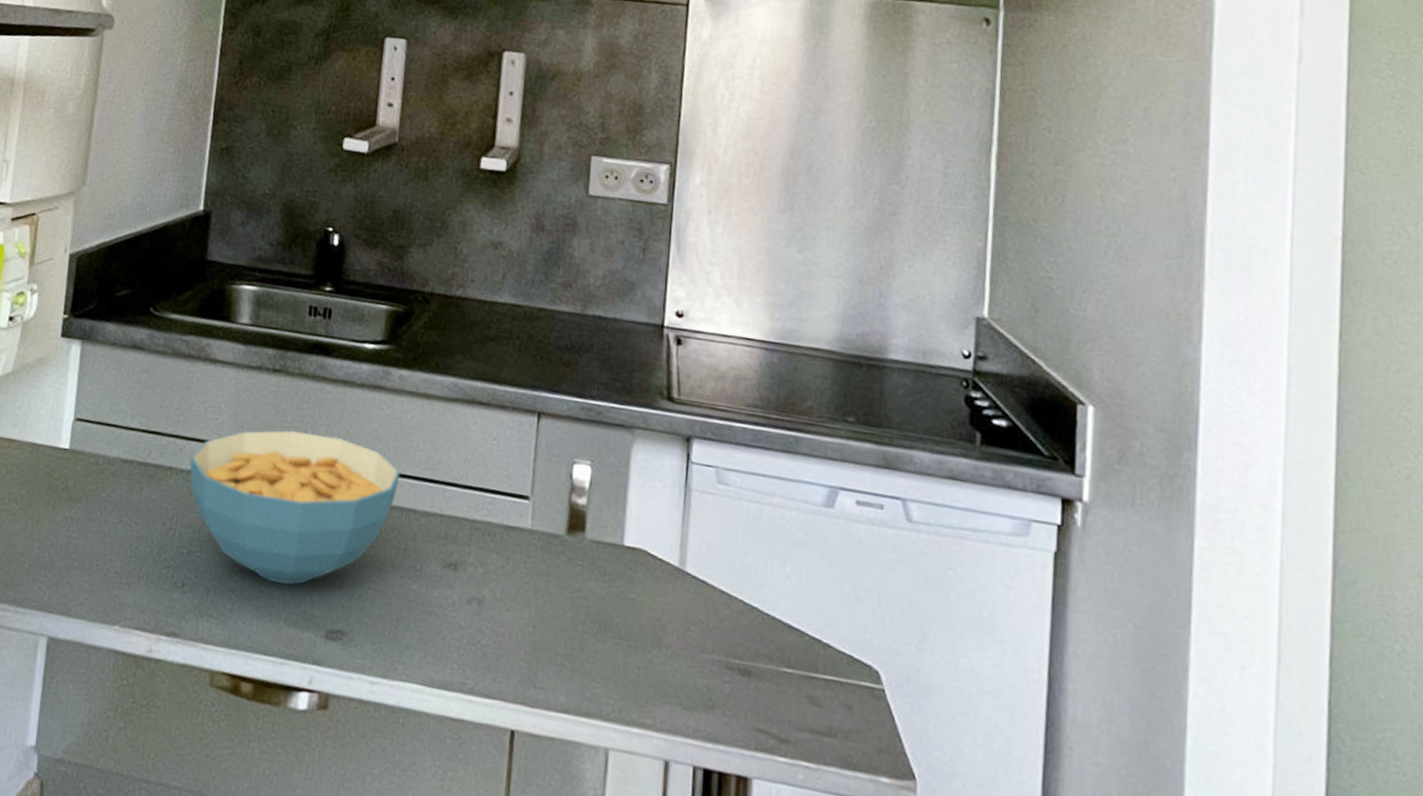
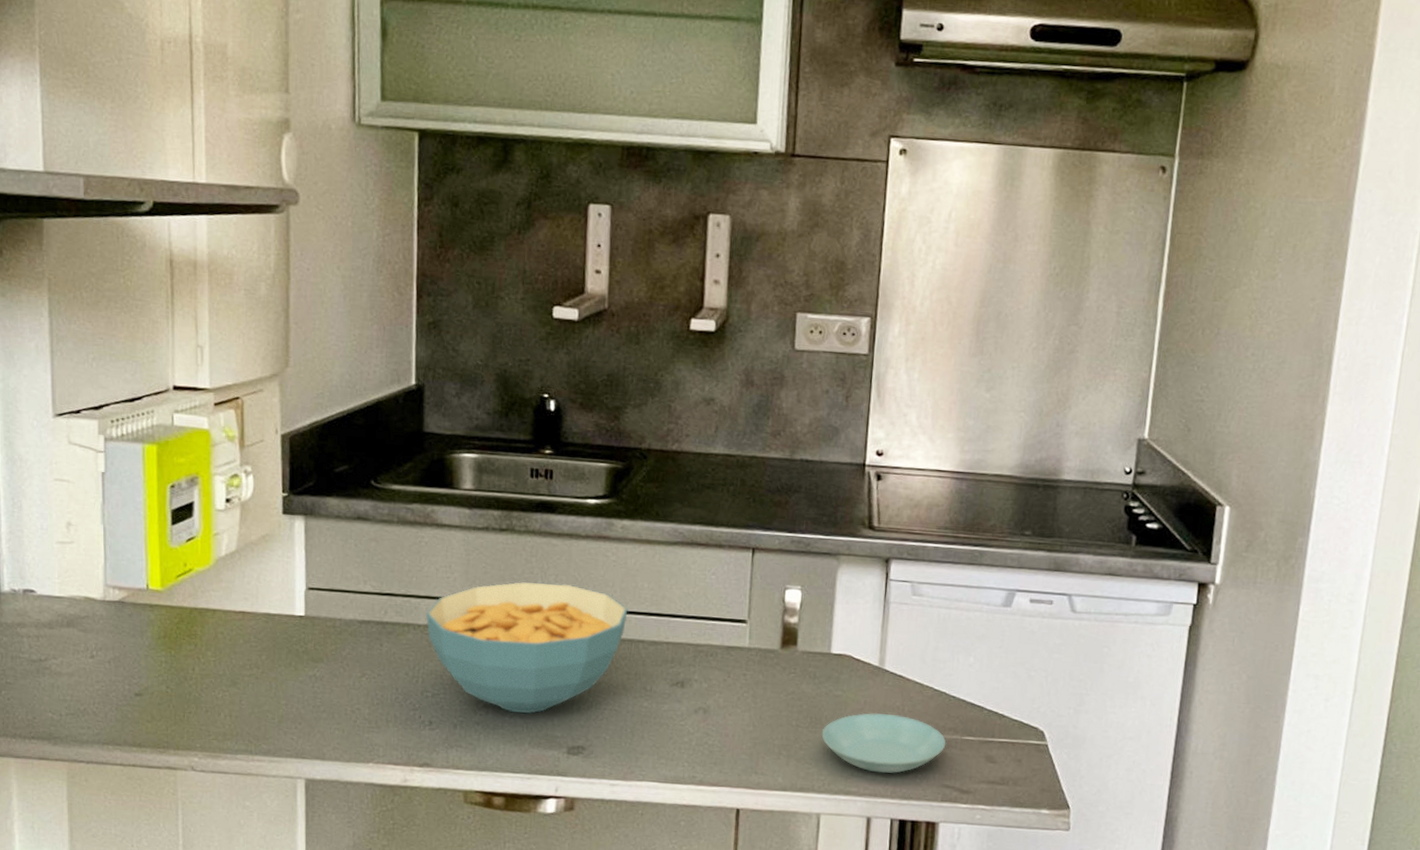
saucer: none [611,624,760,706] -> present [821,712,946,774]

